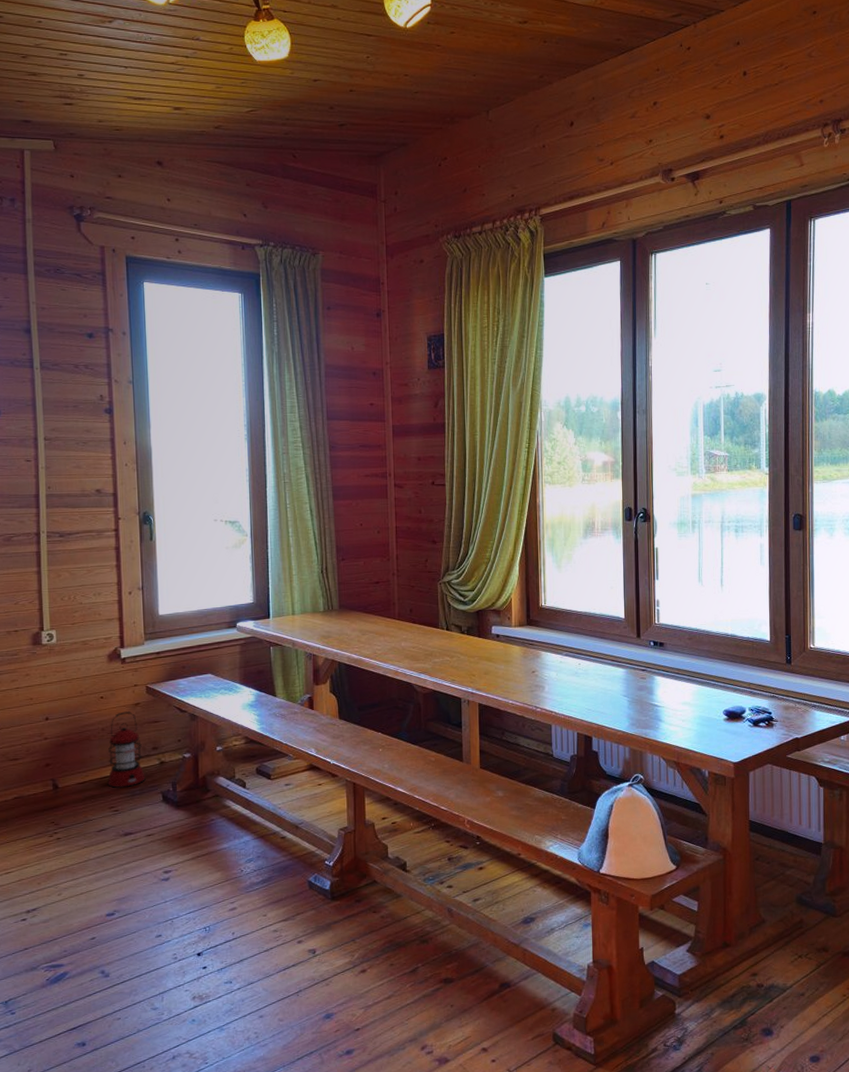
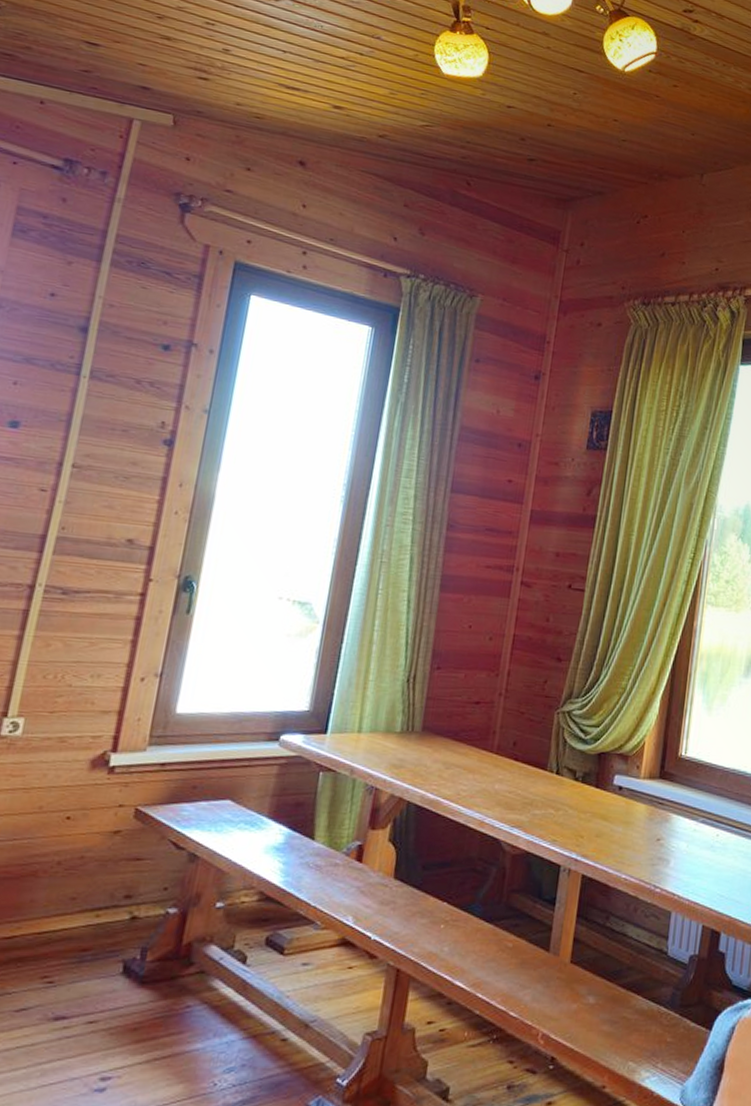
lantern: present [107,711,146,788] -> none [47,840,111,949]

